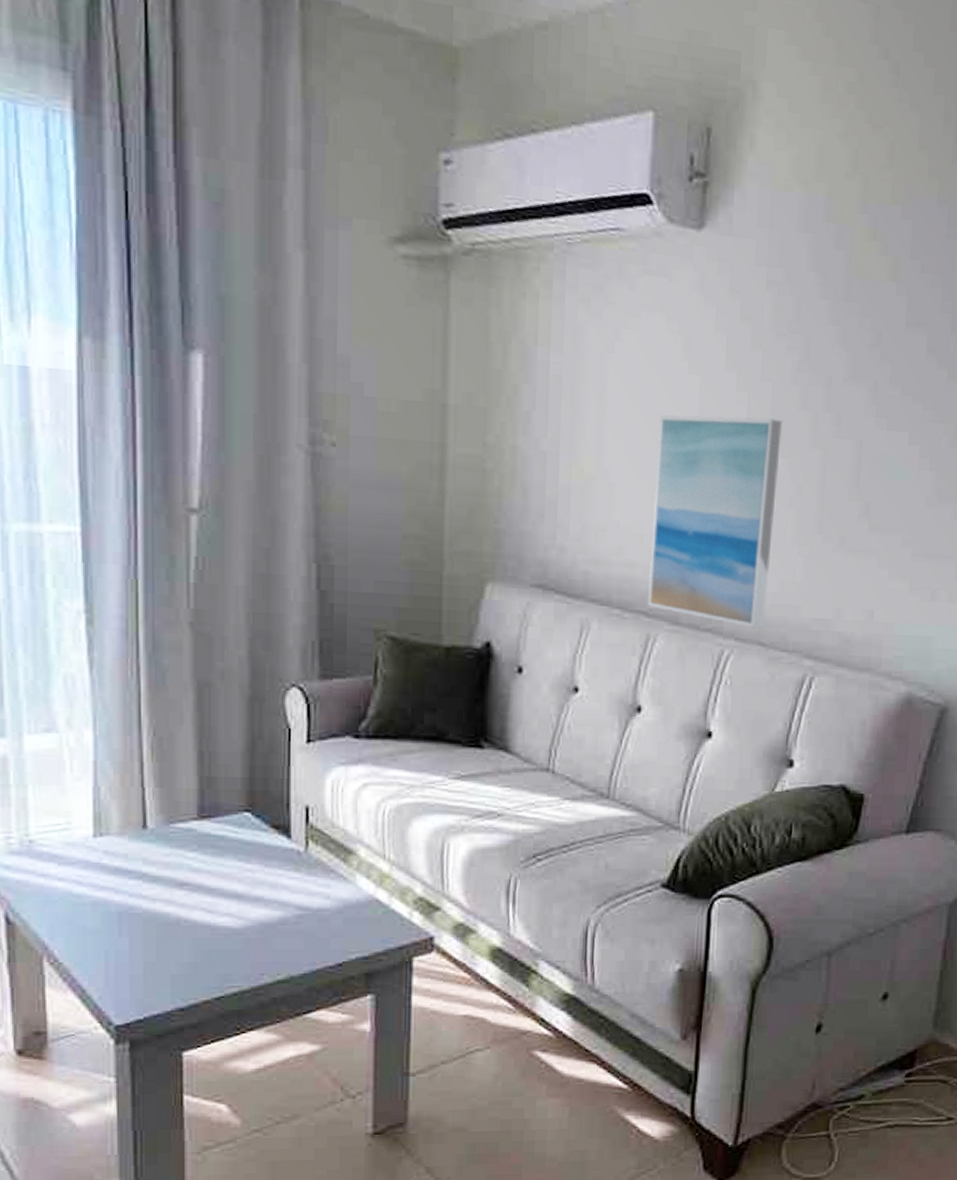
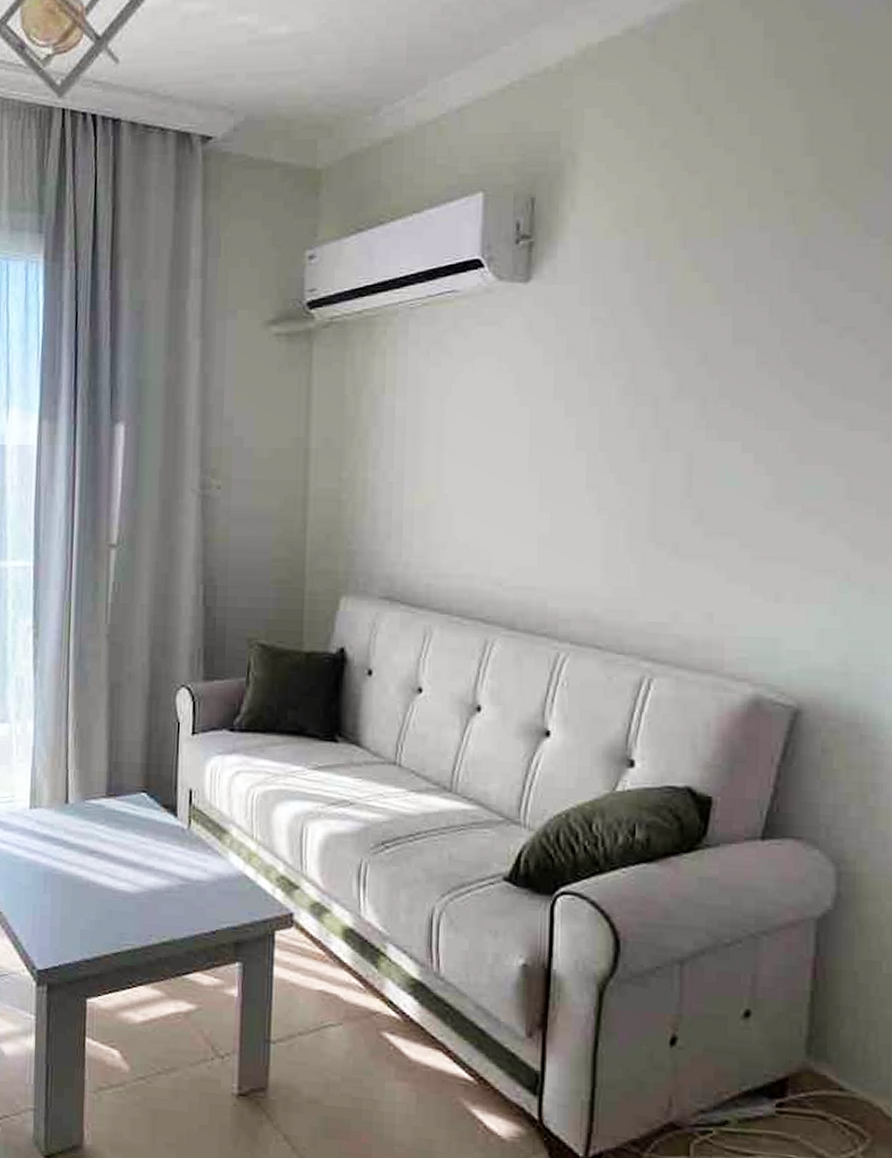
wall art: present [647,415,782,628] -> none [485,439,610,632]

